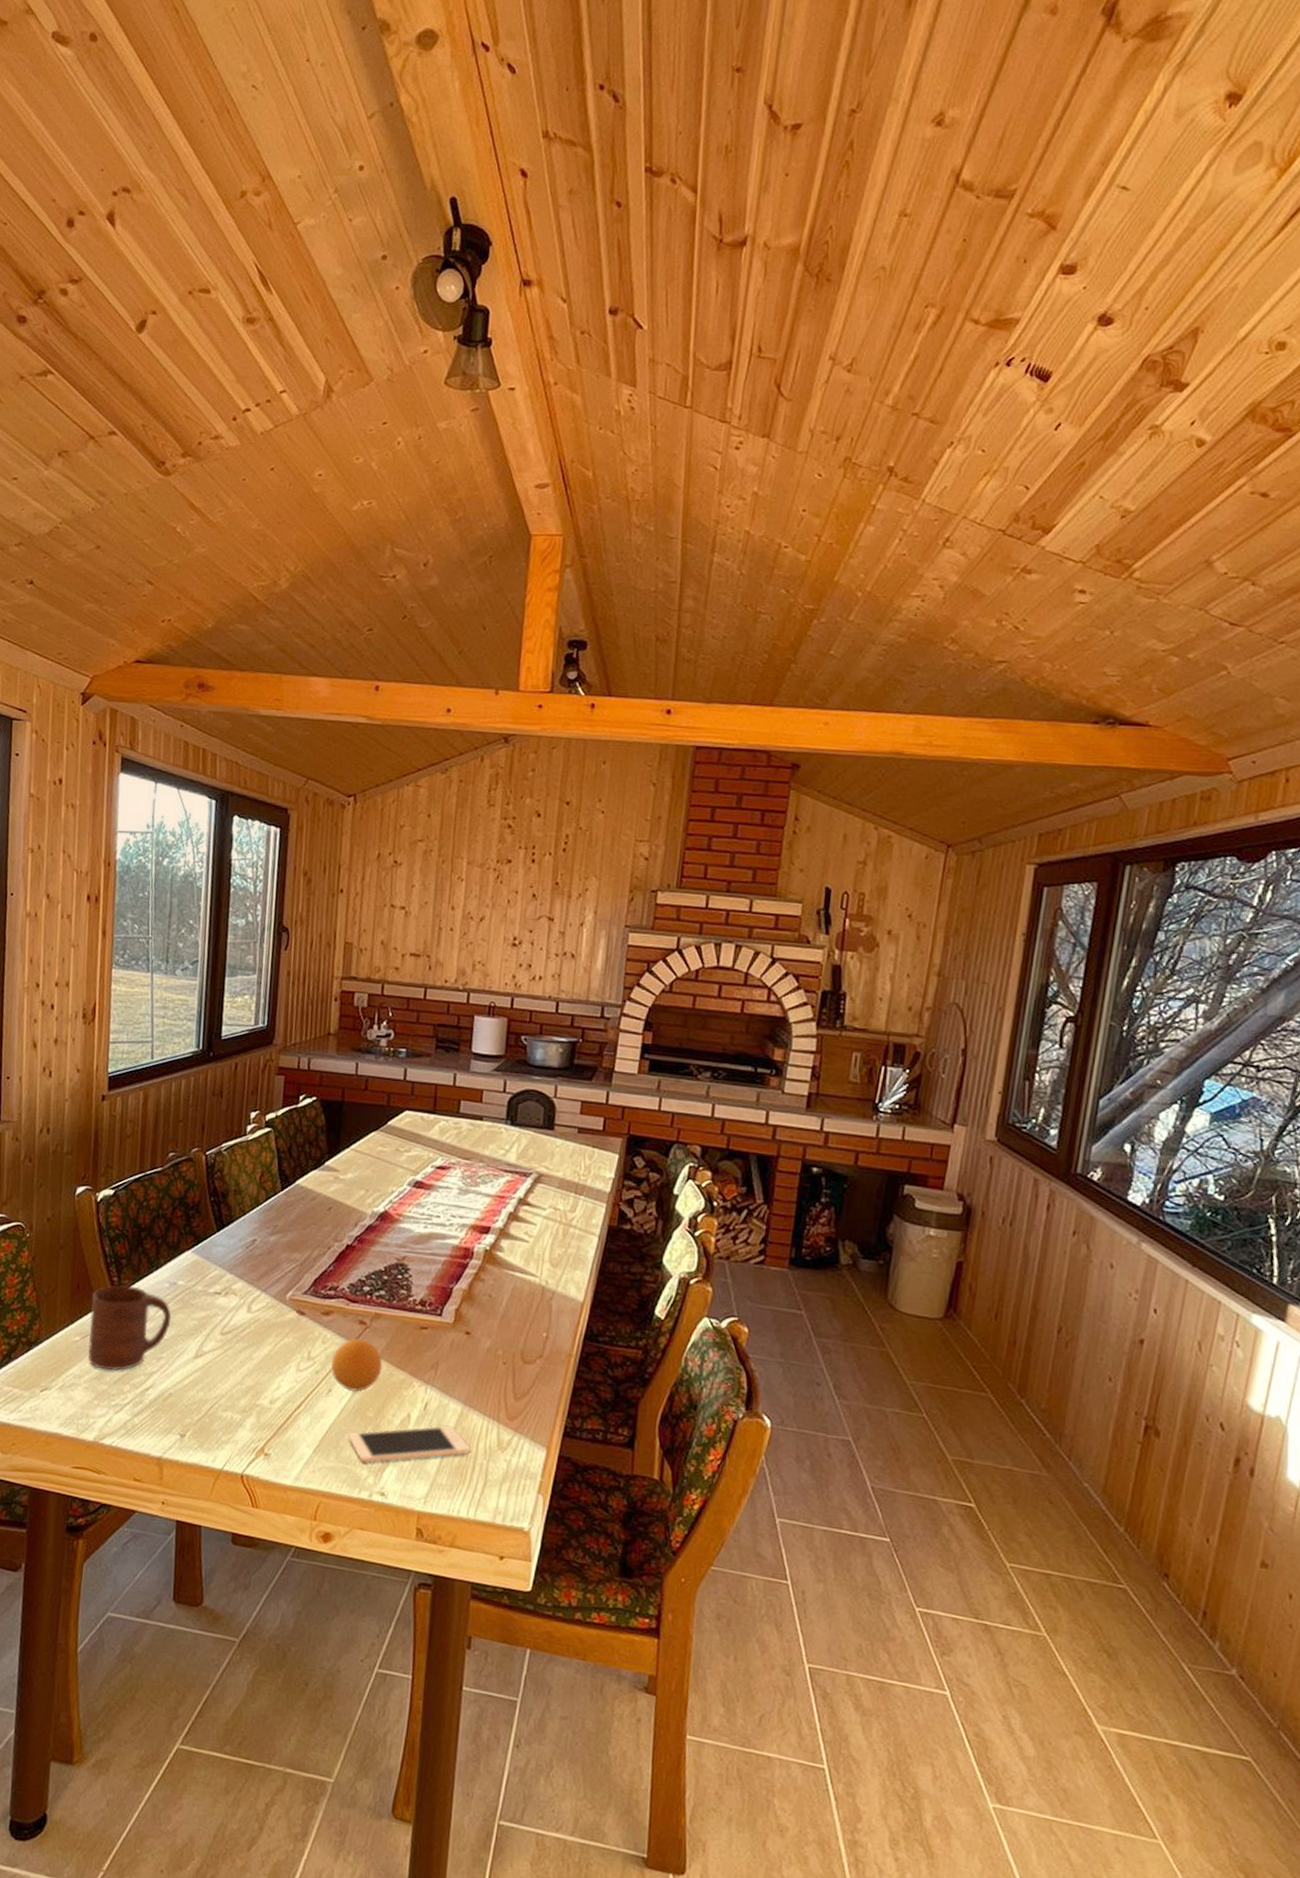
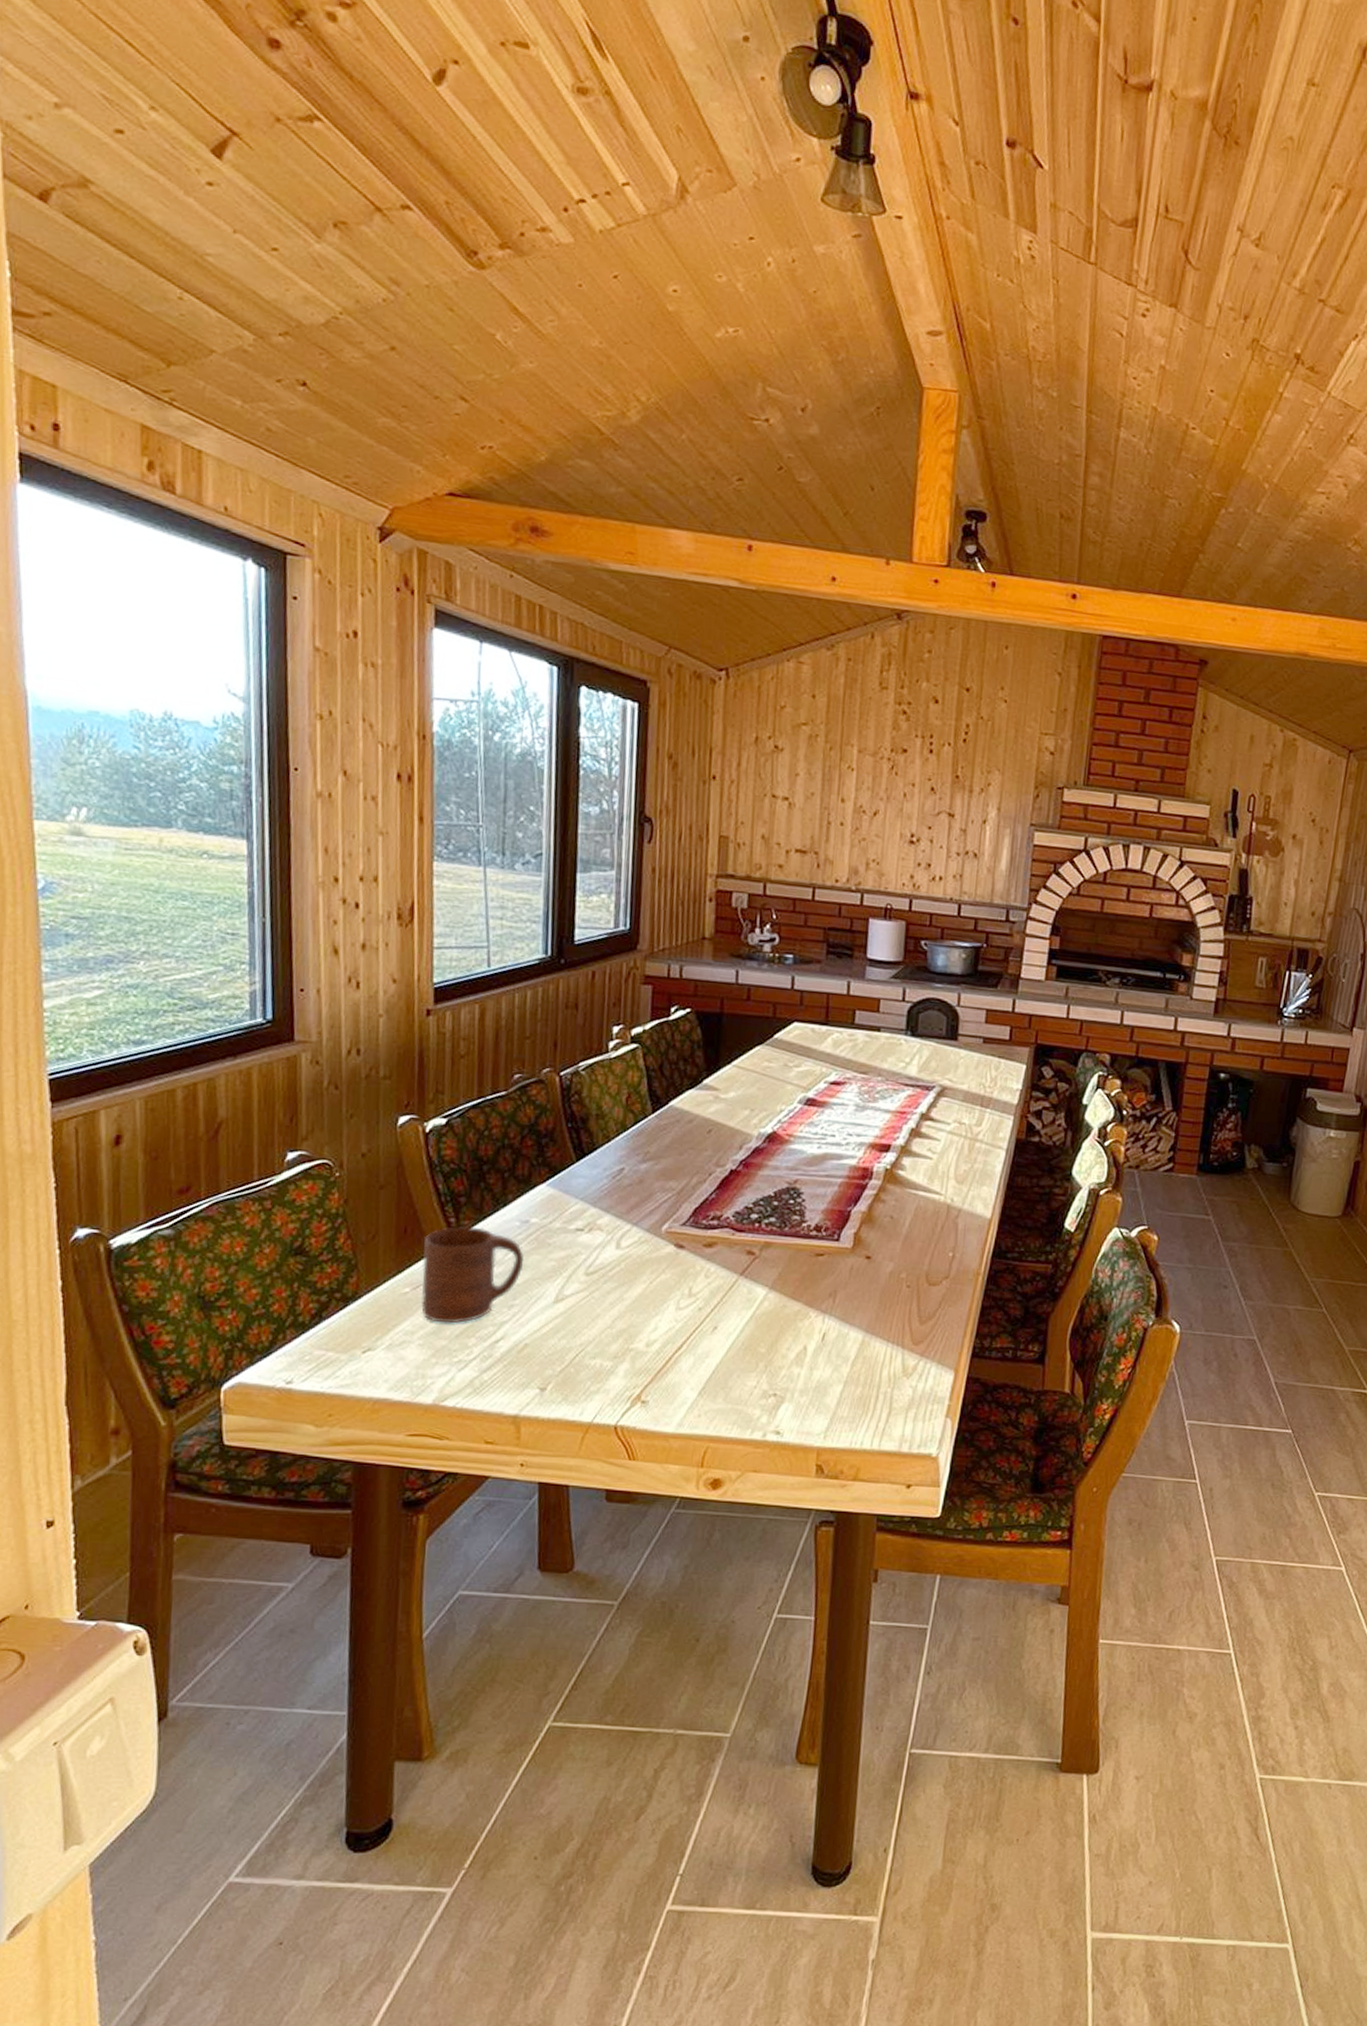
fruit: present [330,1338,383,1393] -> none [715,1270,775,1328]
cell phone: present [349,1425,472,1463] -> none [738,1355,875,1402]

